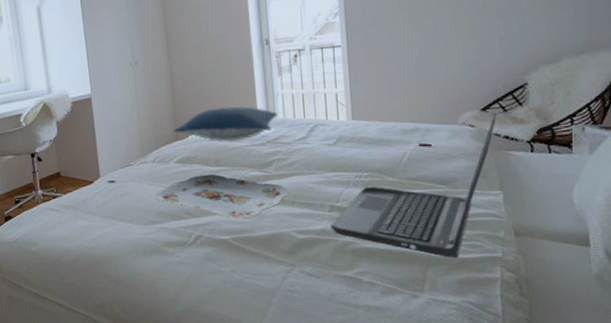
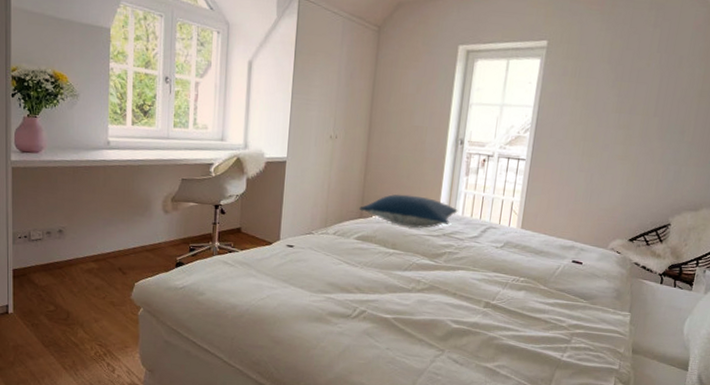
serving tray: present [155,174,290,219] -> none [329,254,454,302]
laptop computer: present [330,114,496,258] -> none [482,246,640,365]

